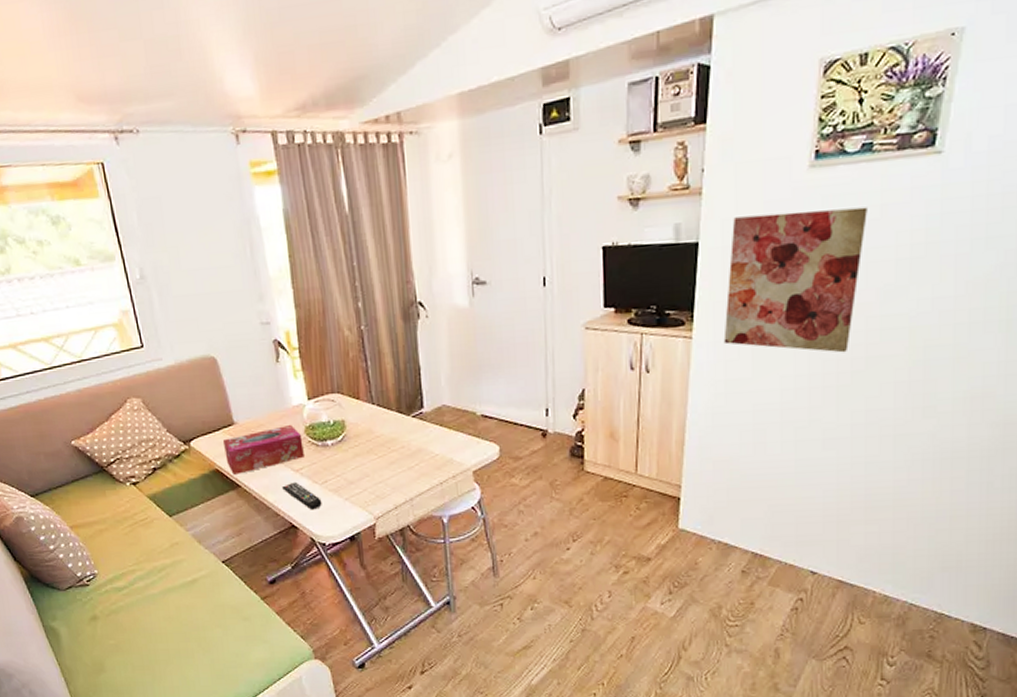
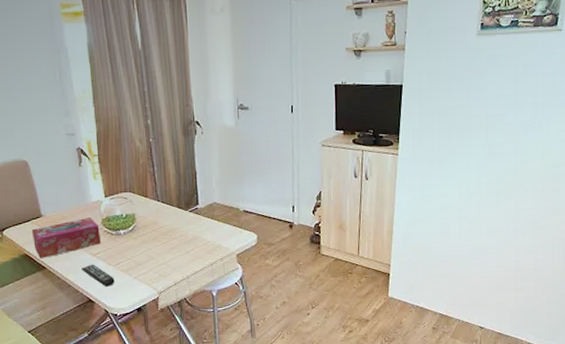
wall art: present [723,207,867,353] -> none [420,65,515,168]

